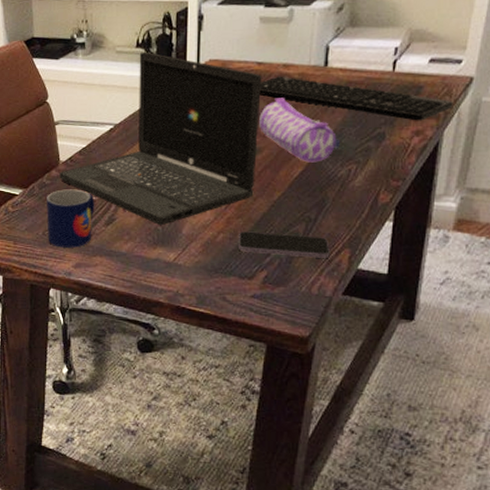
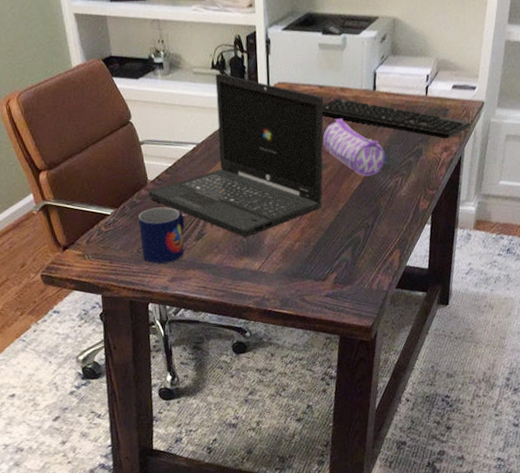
smartphone: present [237,231,330,258] -> none [311,239,385,259]

